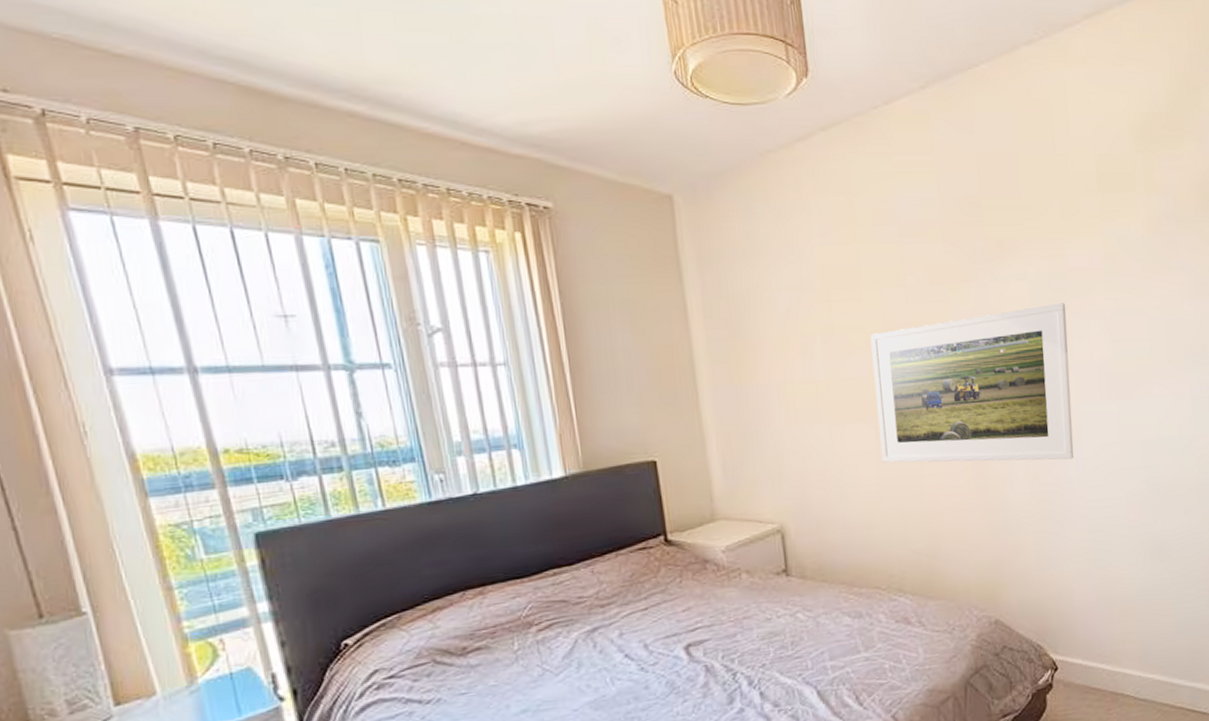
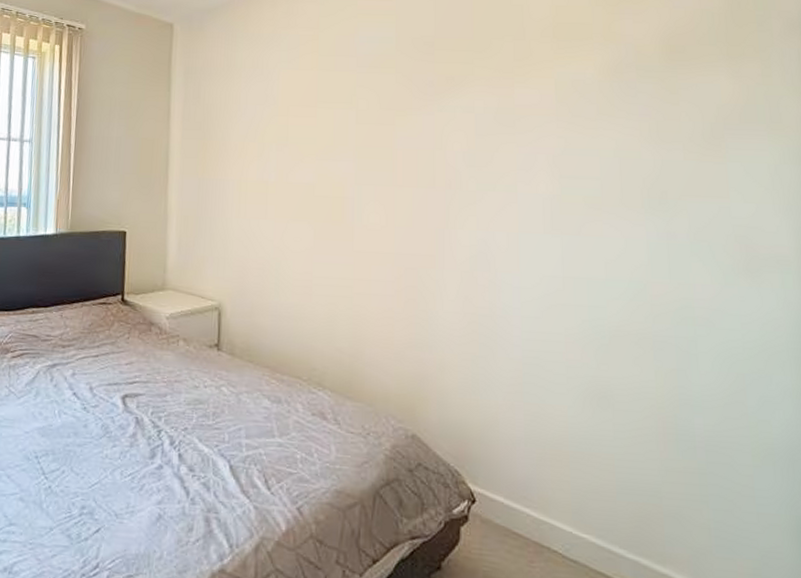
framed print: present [870,303,1074,463] -> none [318,136,512,286]

